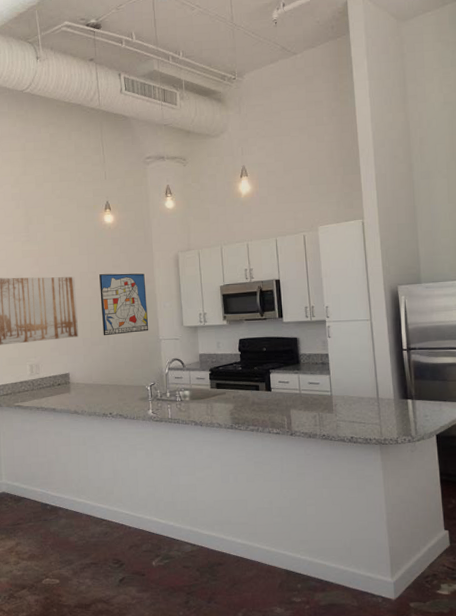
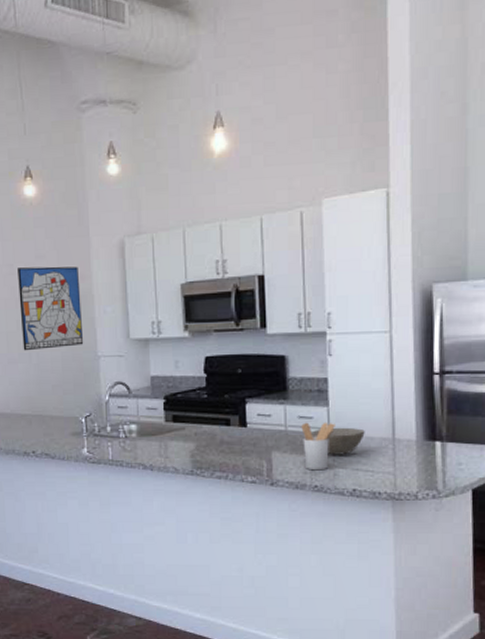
utensil holder: none [311,386,336,423] -> present [301,422,335,471]
bowl: none [319,390,357,411] -> present [311,427,365,455]

